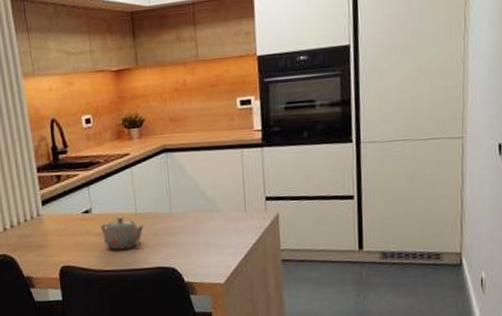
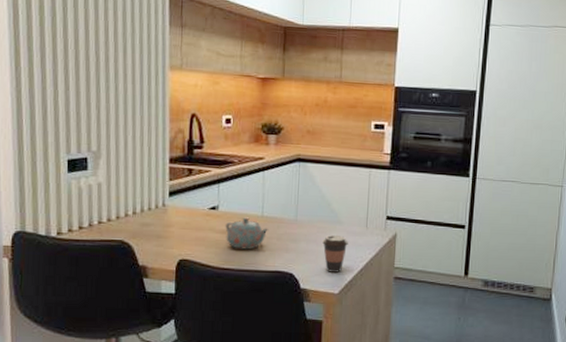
coffee cup: none [201,223,228,262] -> present [322,235,348,273]

